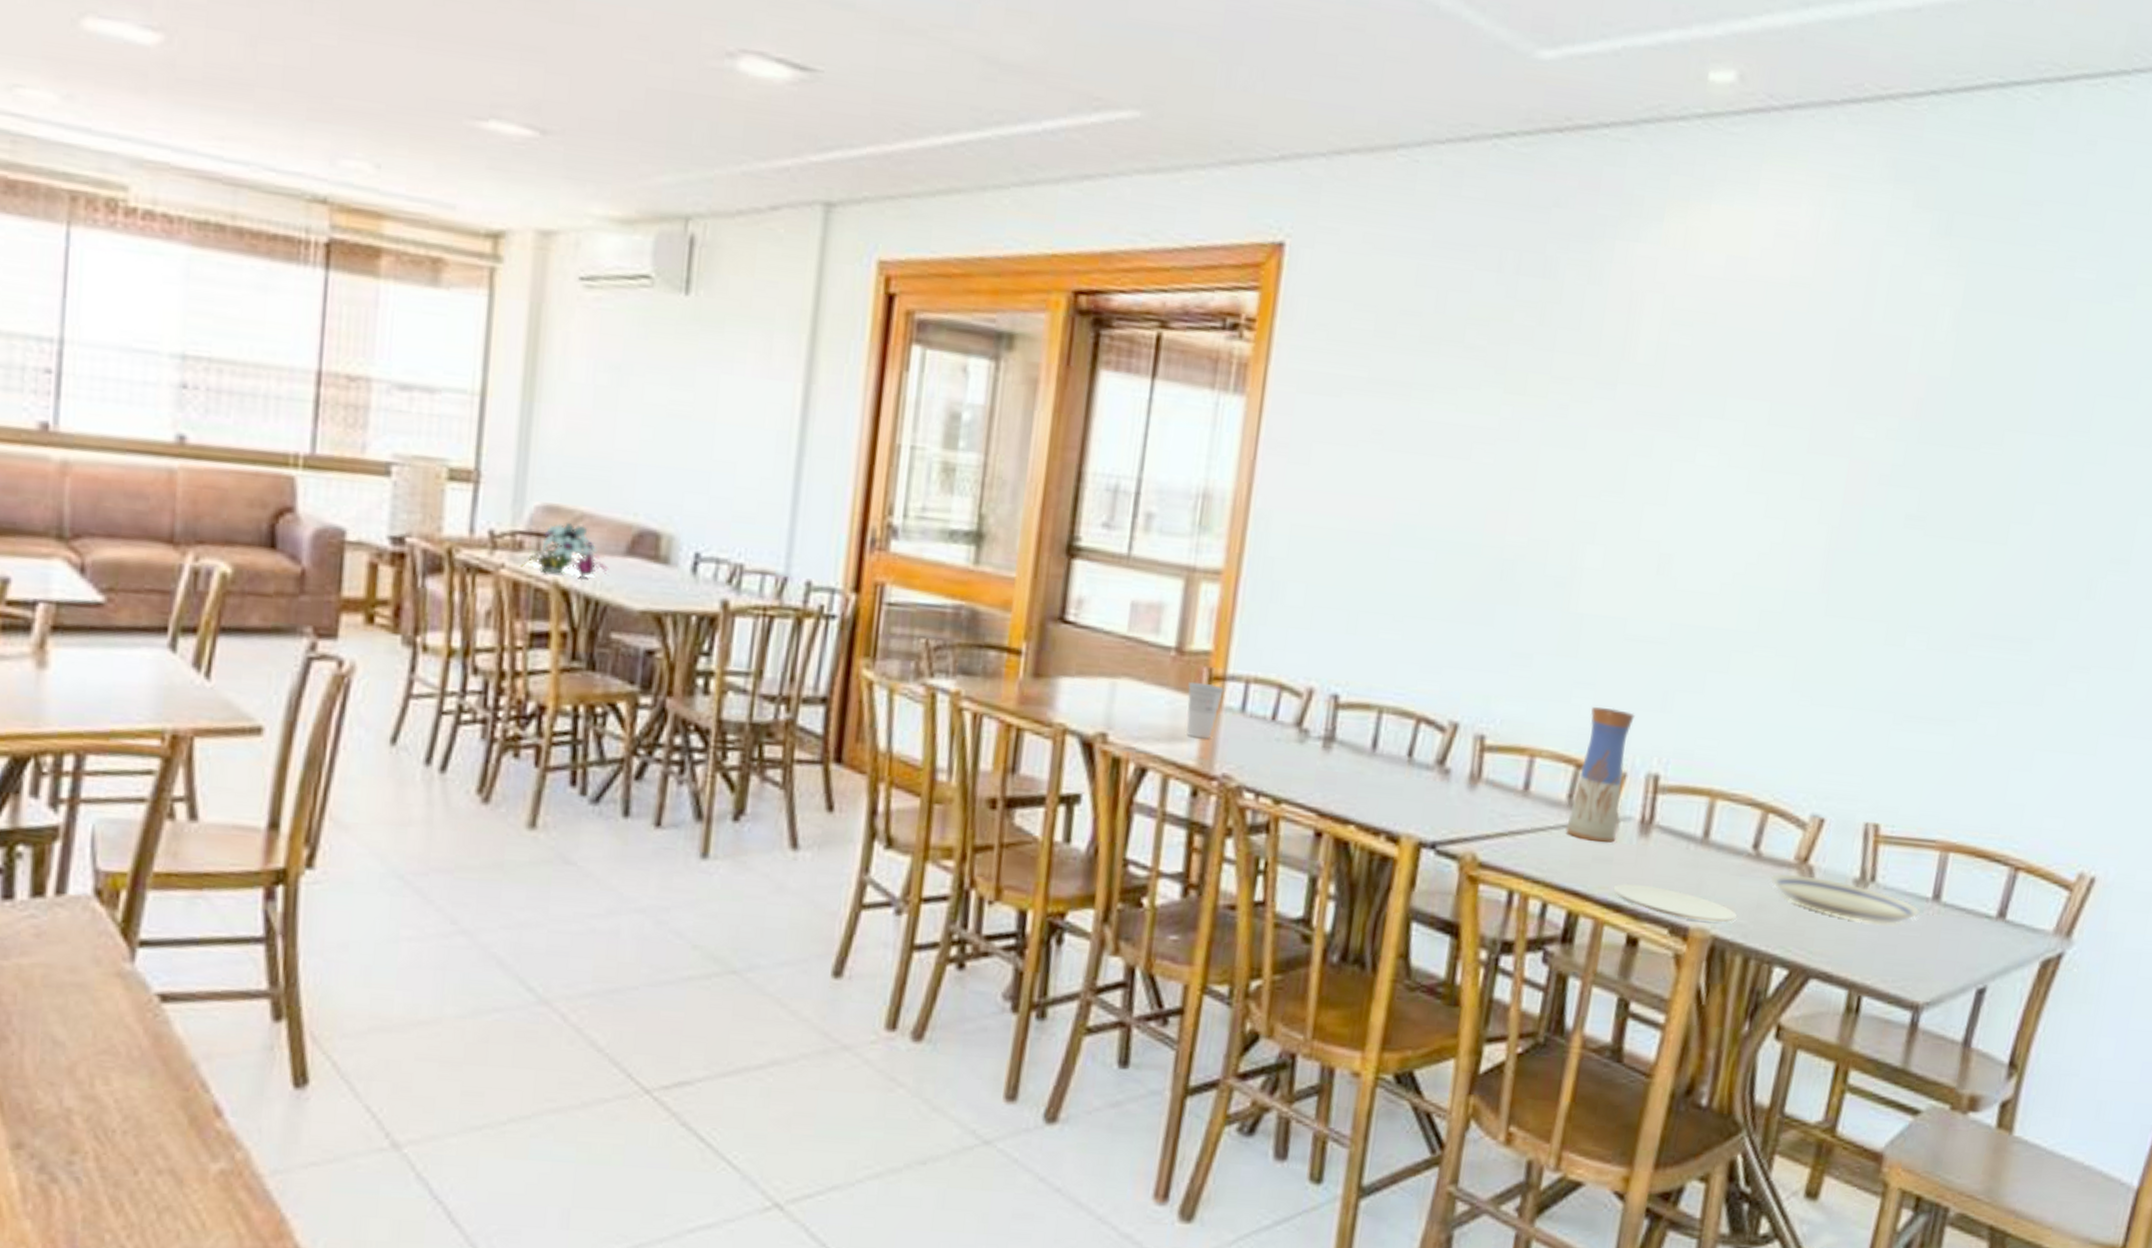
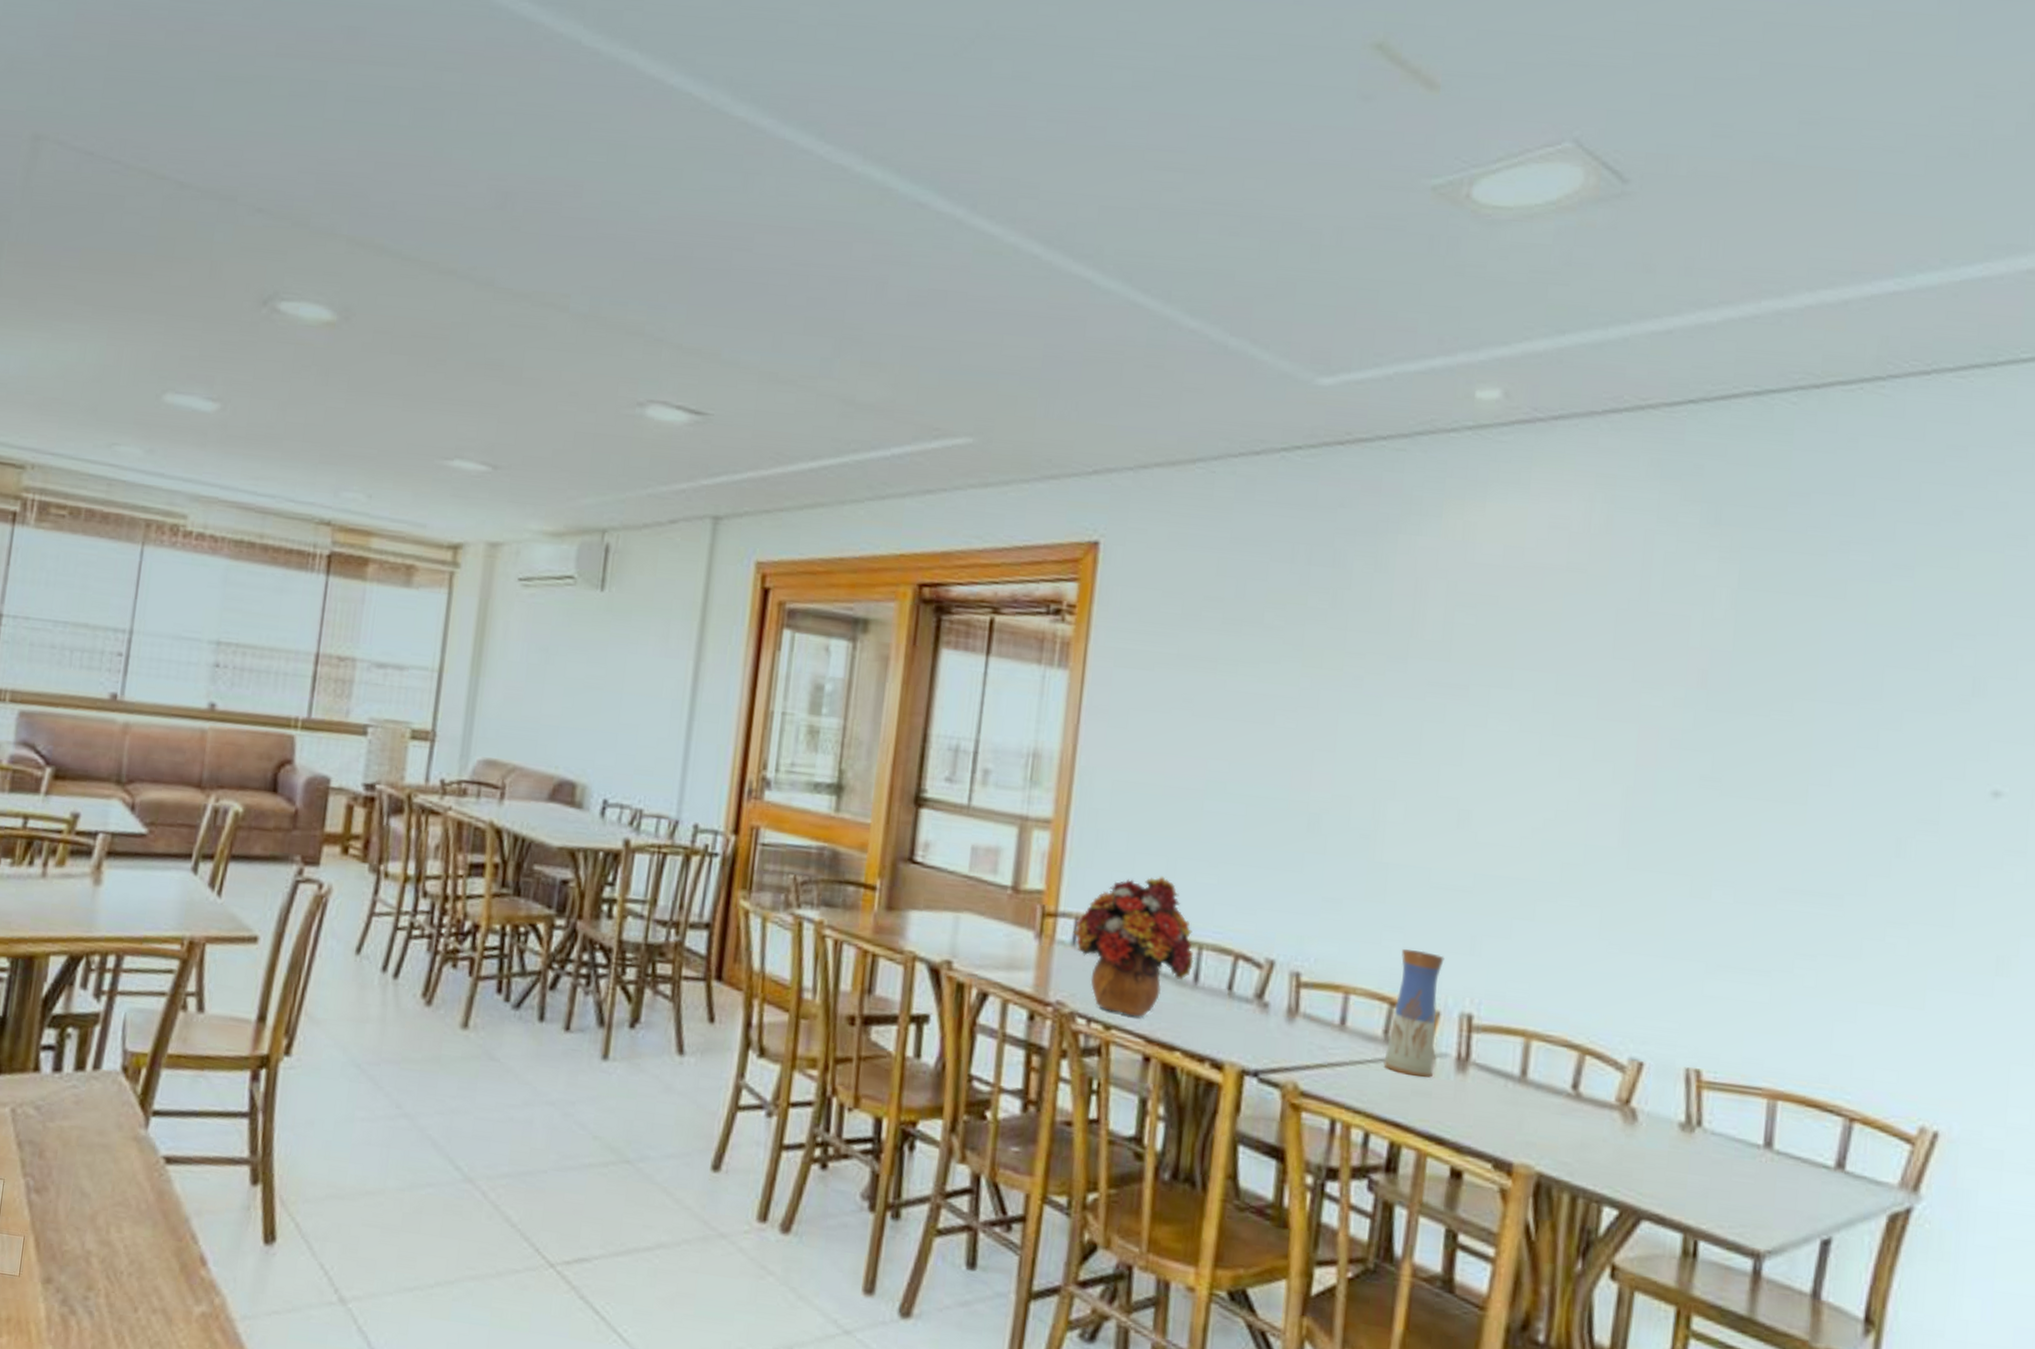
flower arrangement: present [519,523,610,577] -> none [463,774,534,818]
cup: present [1185,681,1225,739] -> none [1022,917,1057,969]
flower arrangement: none [1243,632,1373,789] -> present [1073,876,1194,1017]
plate: present [1613,884,1738,923] -> none [1434,1117,1562,1160]
plate: present [1771,873,1920,924] -> none [1593,1114,1752,1170]

